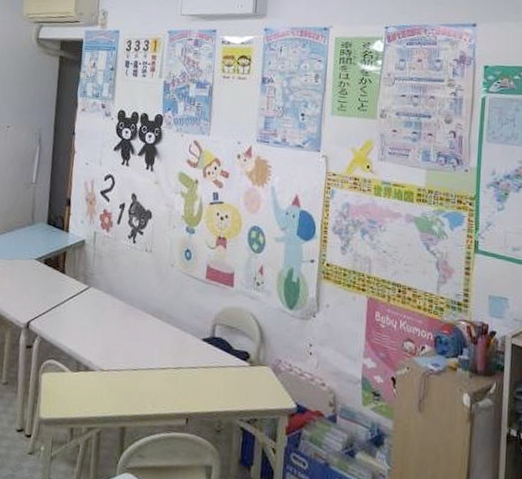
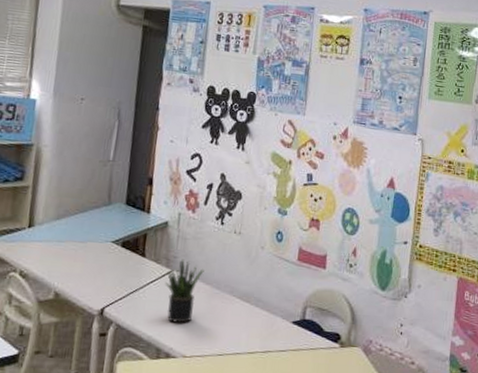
potted plant: none [83,276,119,338] -> present [165,259,204,323]

